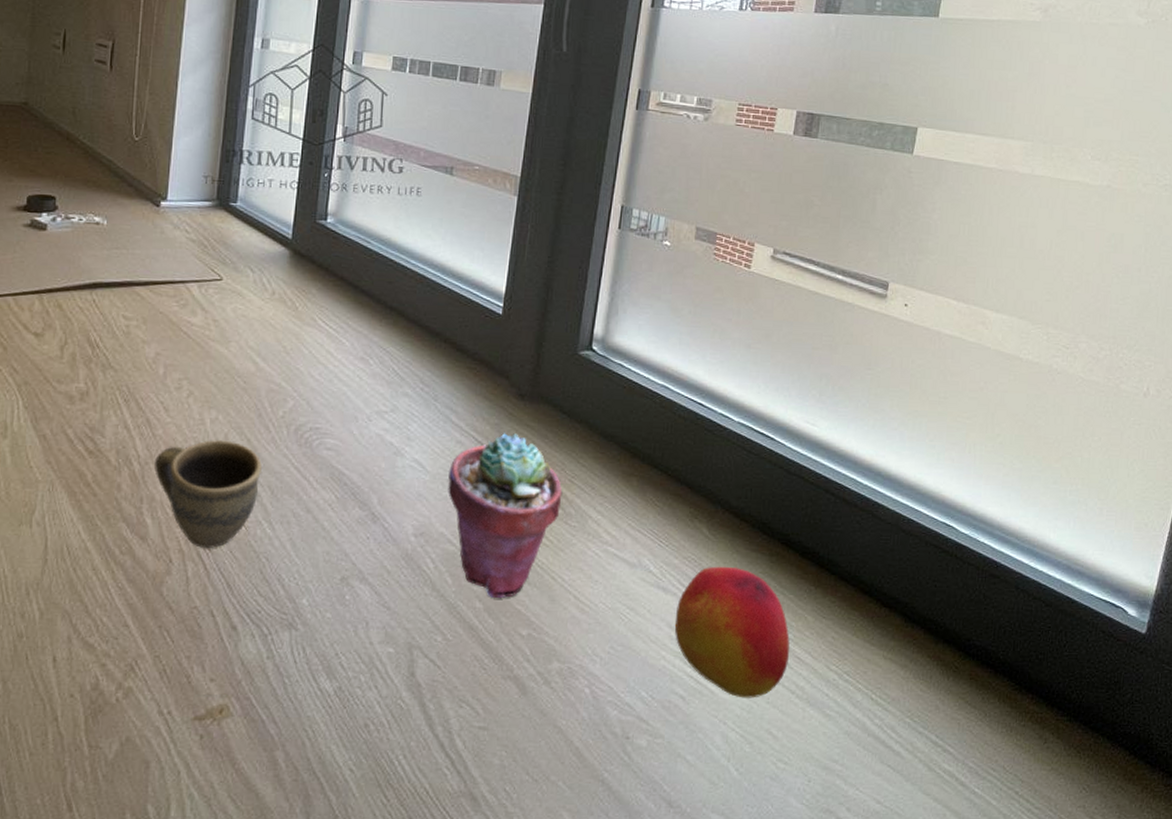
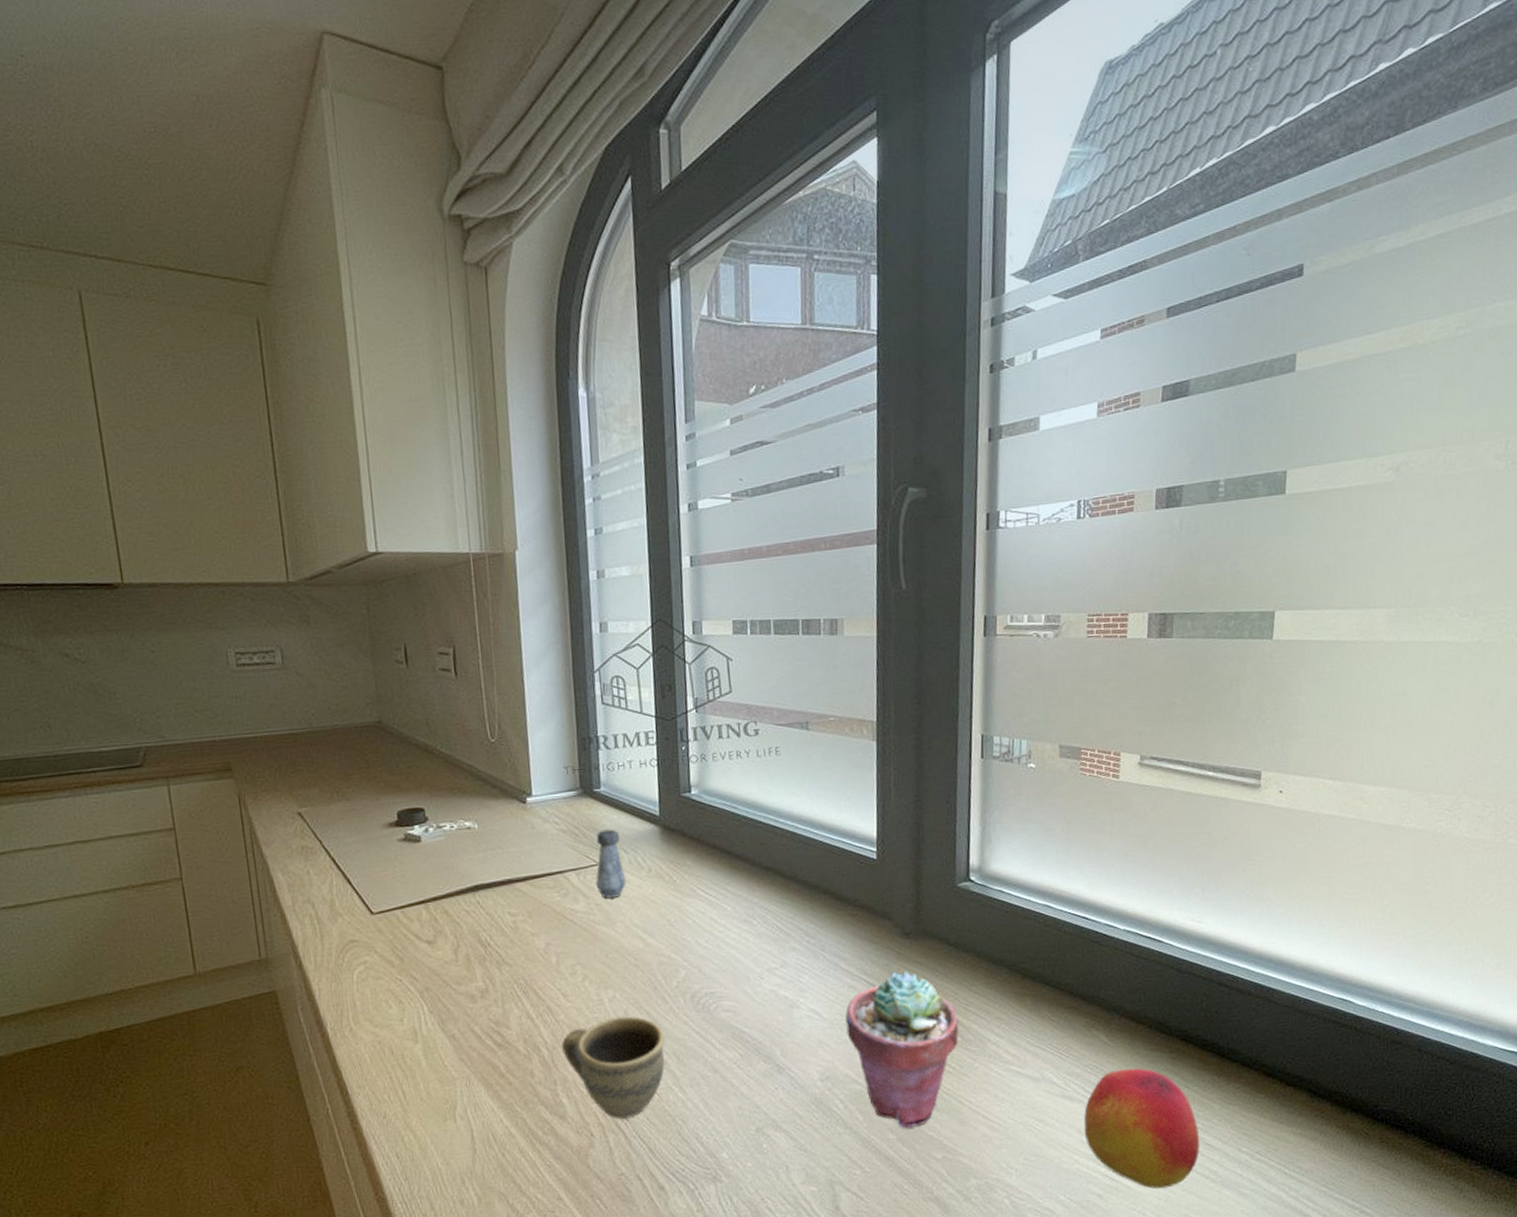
salt shaker: none [217,245,248,316] -> present [596,829,626,899]

